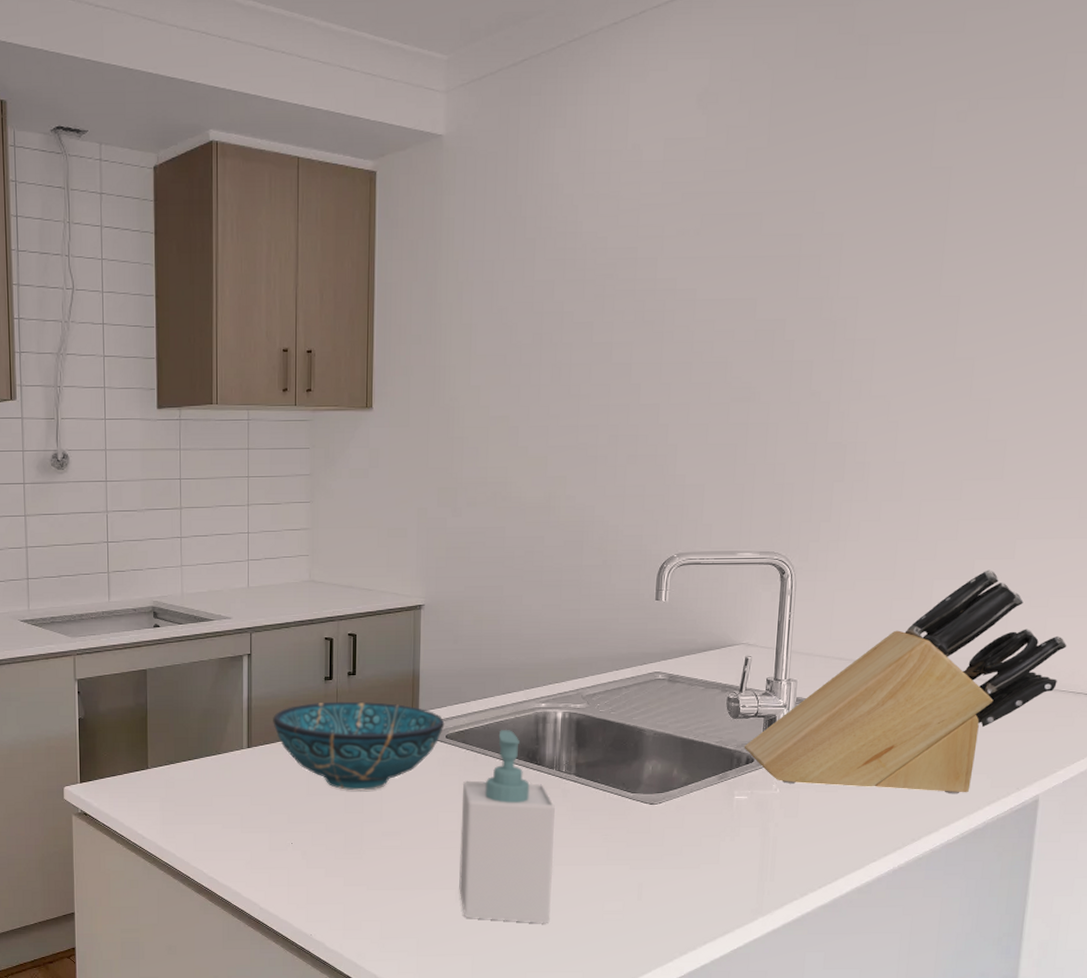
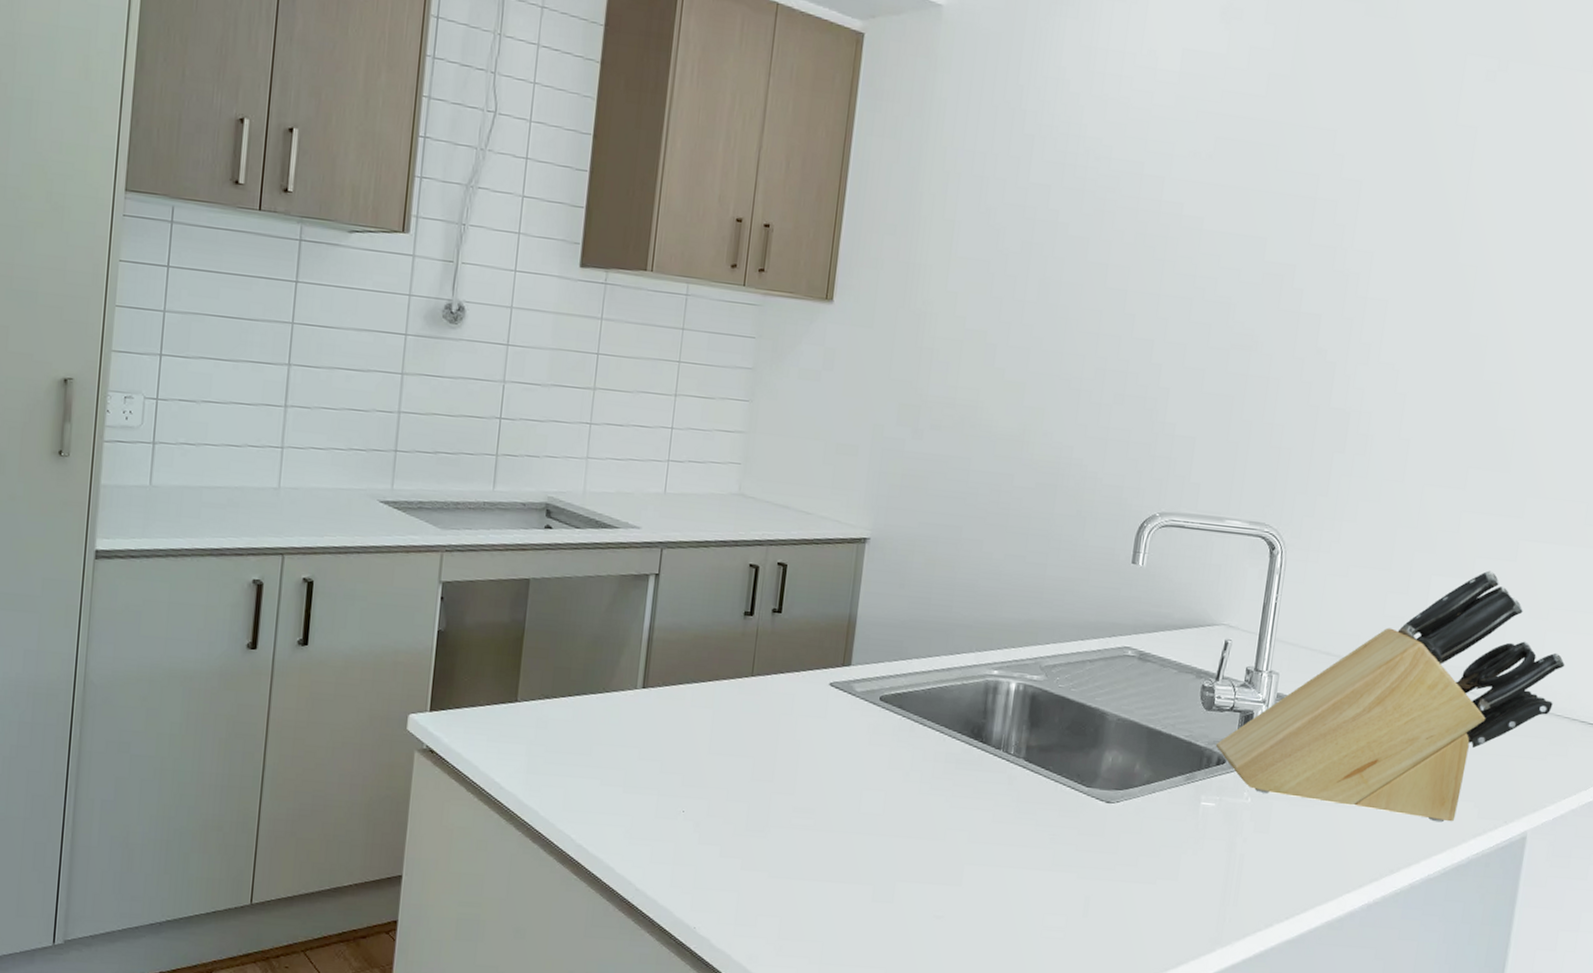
decorative bowl: present [273,701,445,791] -> none [676,641,880,755]
soap bottle: present [459,729,555,923] -> none [877,696,998,936]

